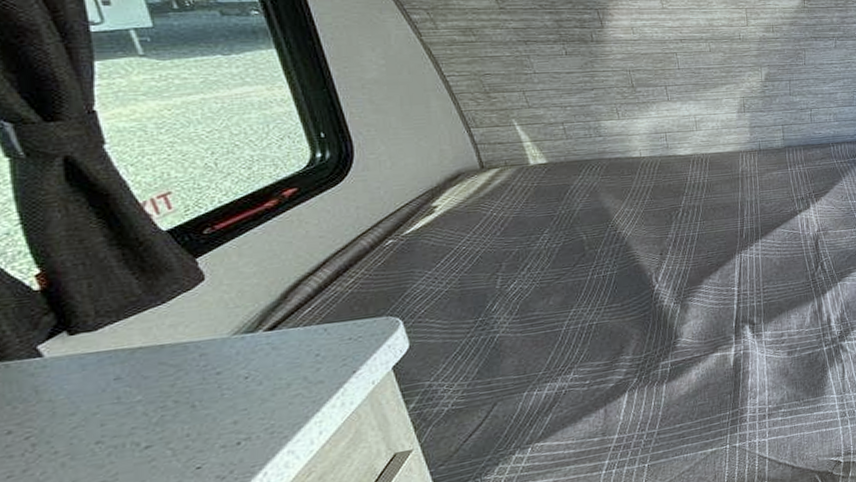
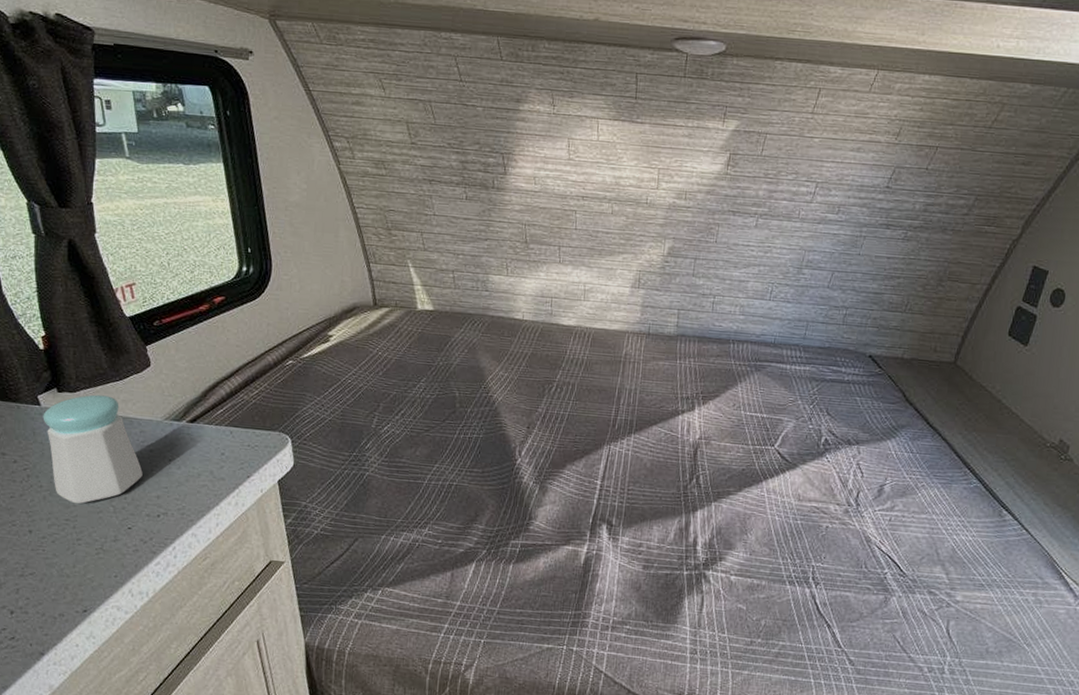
salt shaker: none [48,324,210,461] -> present [43,394,143,504]

